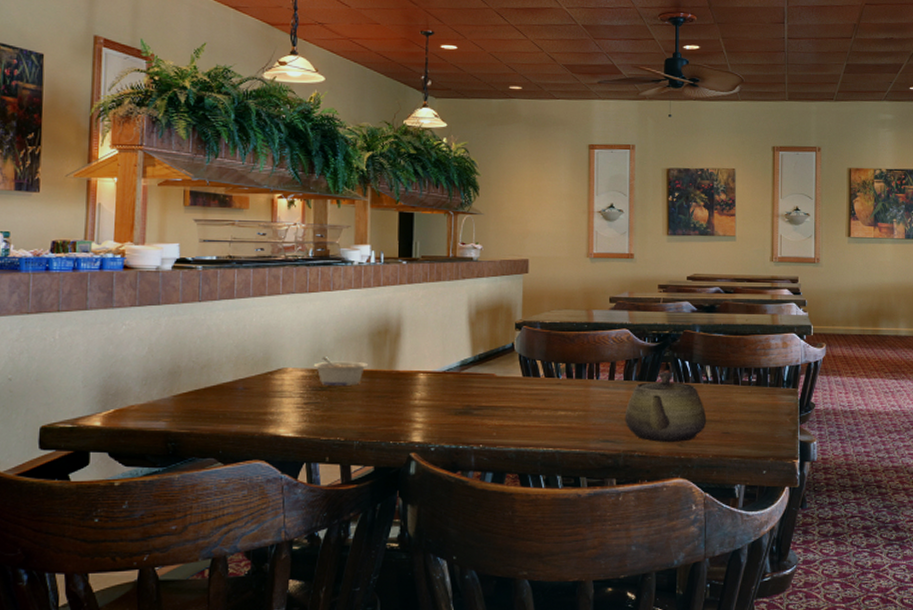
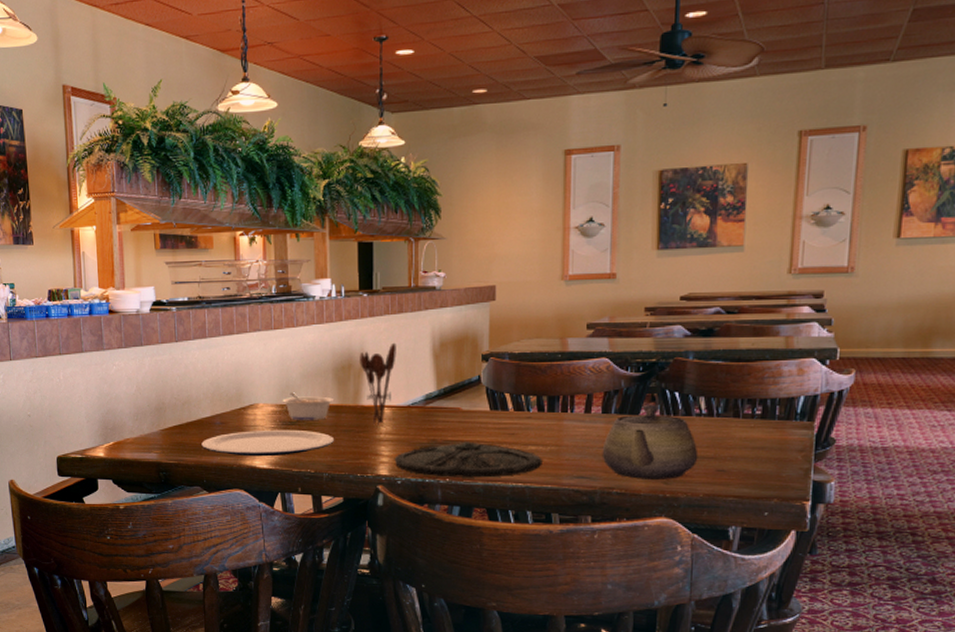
plate: none [220,395,367,424] -> present [201,429,334,457]
utensil holder: none [396,309,434,390] -> present [360,342,396,424]
plate: none [428,407,571,444] -> present [394,441,542,478]

